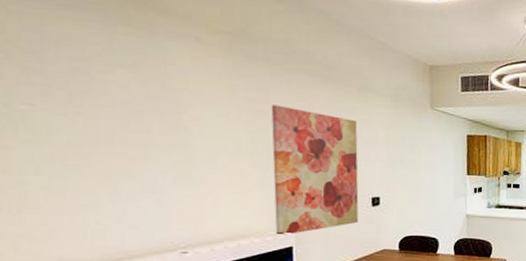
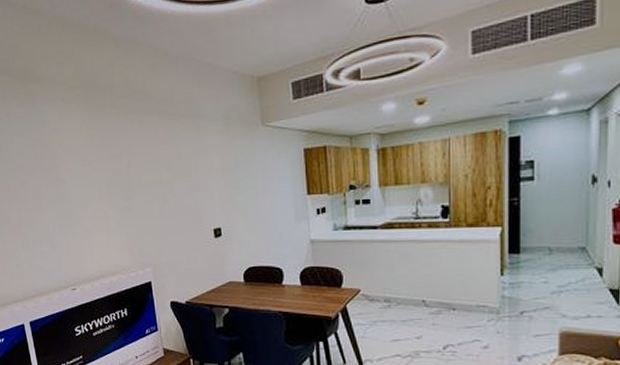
wall art: present [271,104,359,237] -> none [121,147,205,273]

